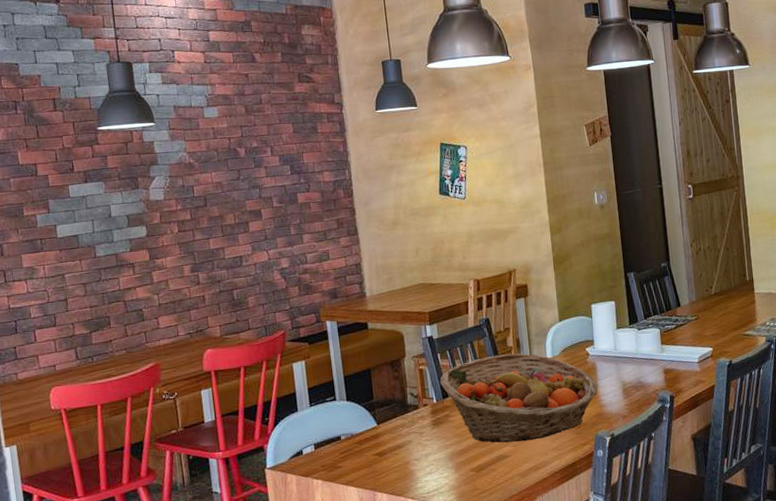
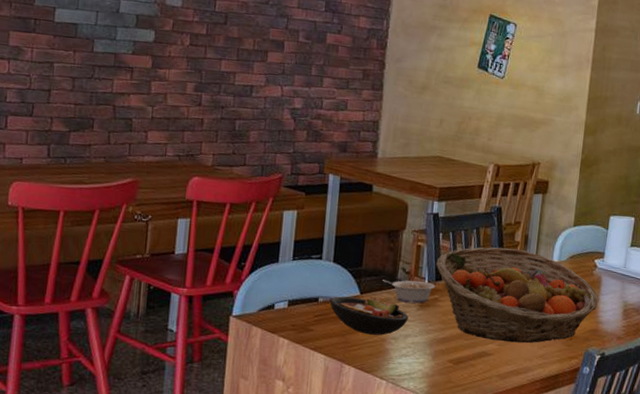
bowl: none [351,424,426,461] -> present [329,296,409,336]
legume: none [394,401,444,425] -> present [382,280,435,304]

